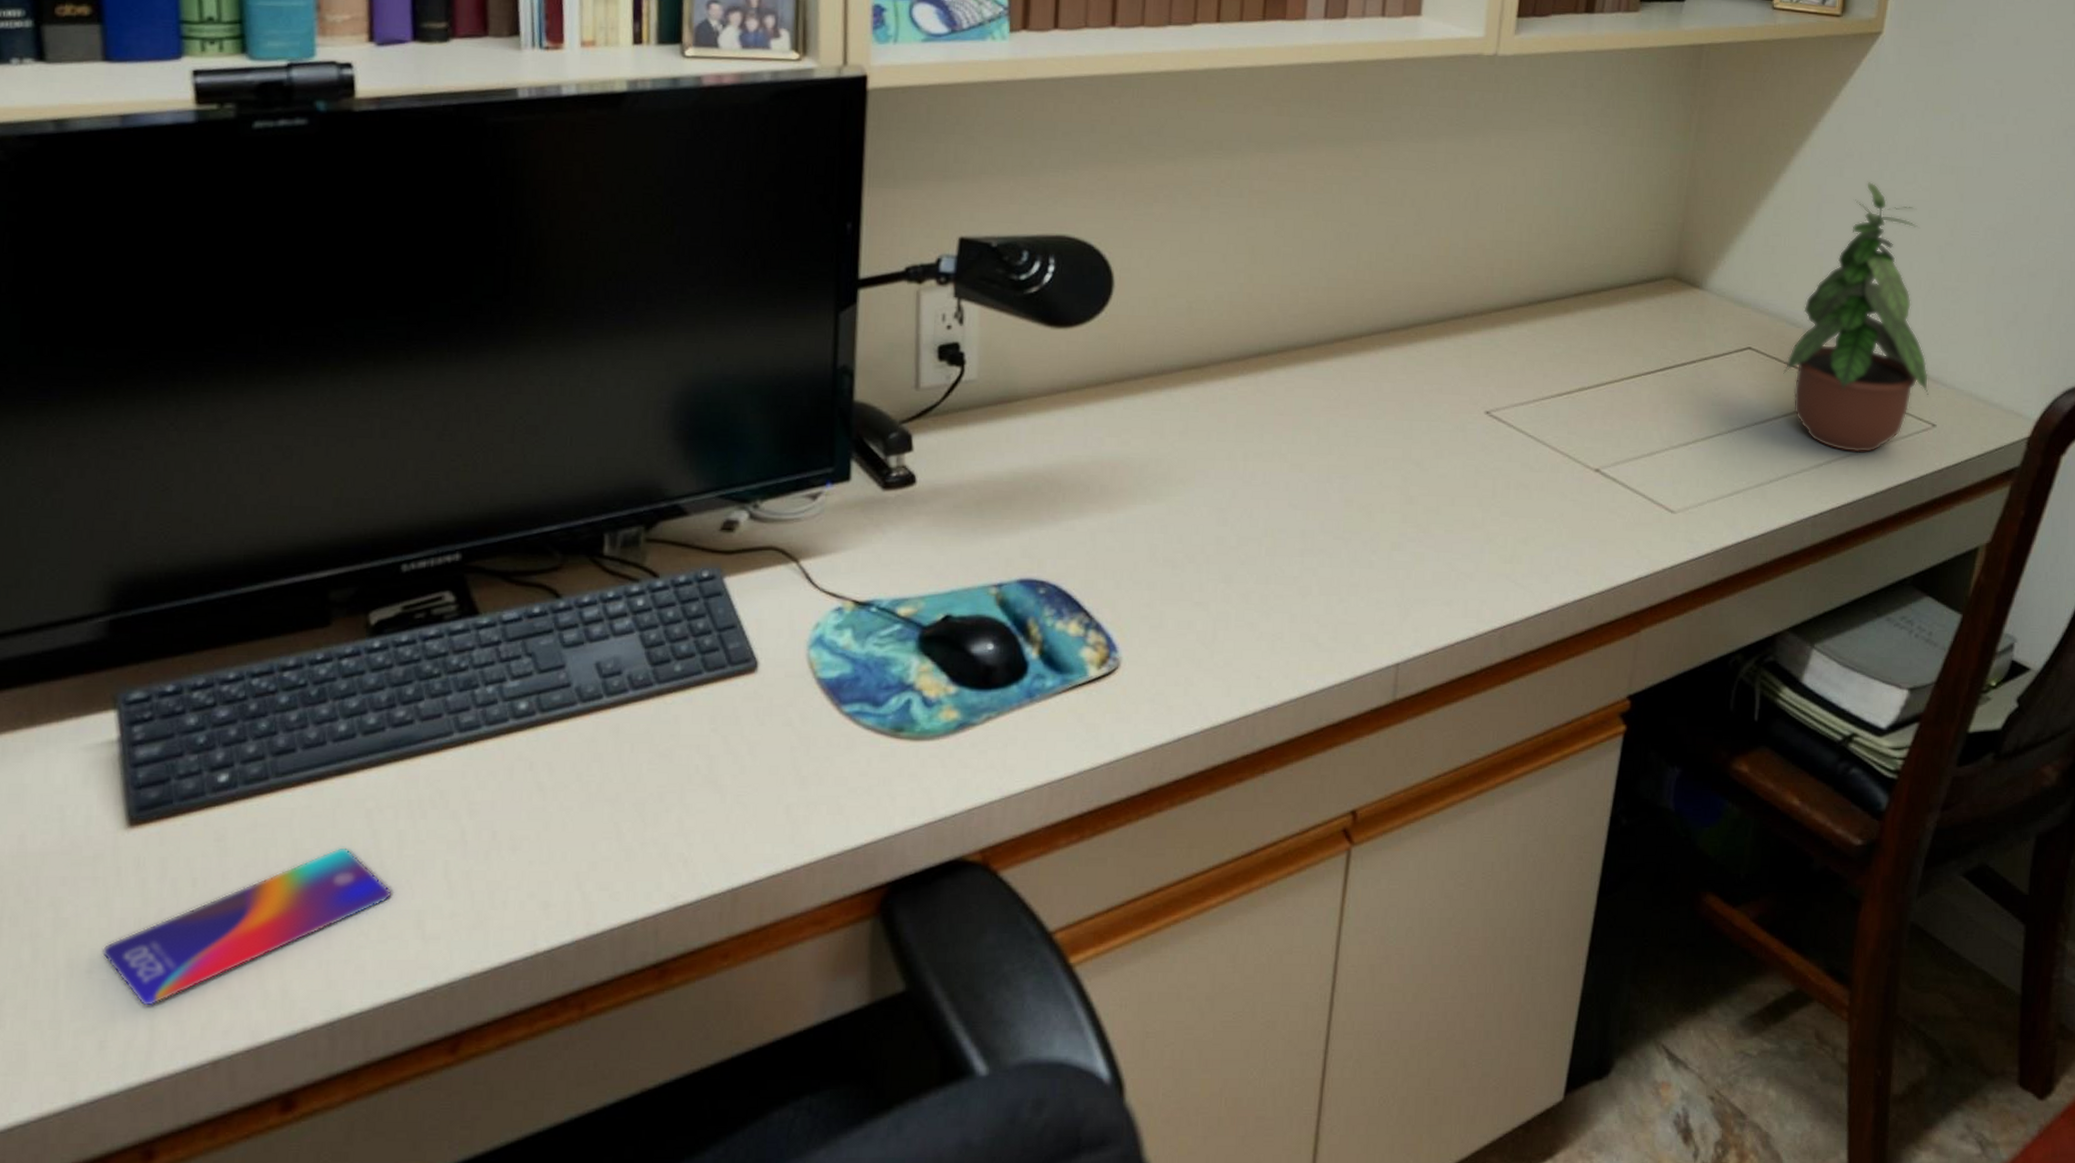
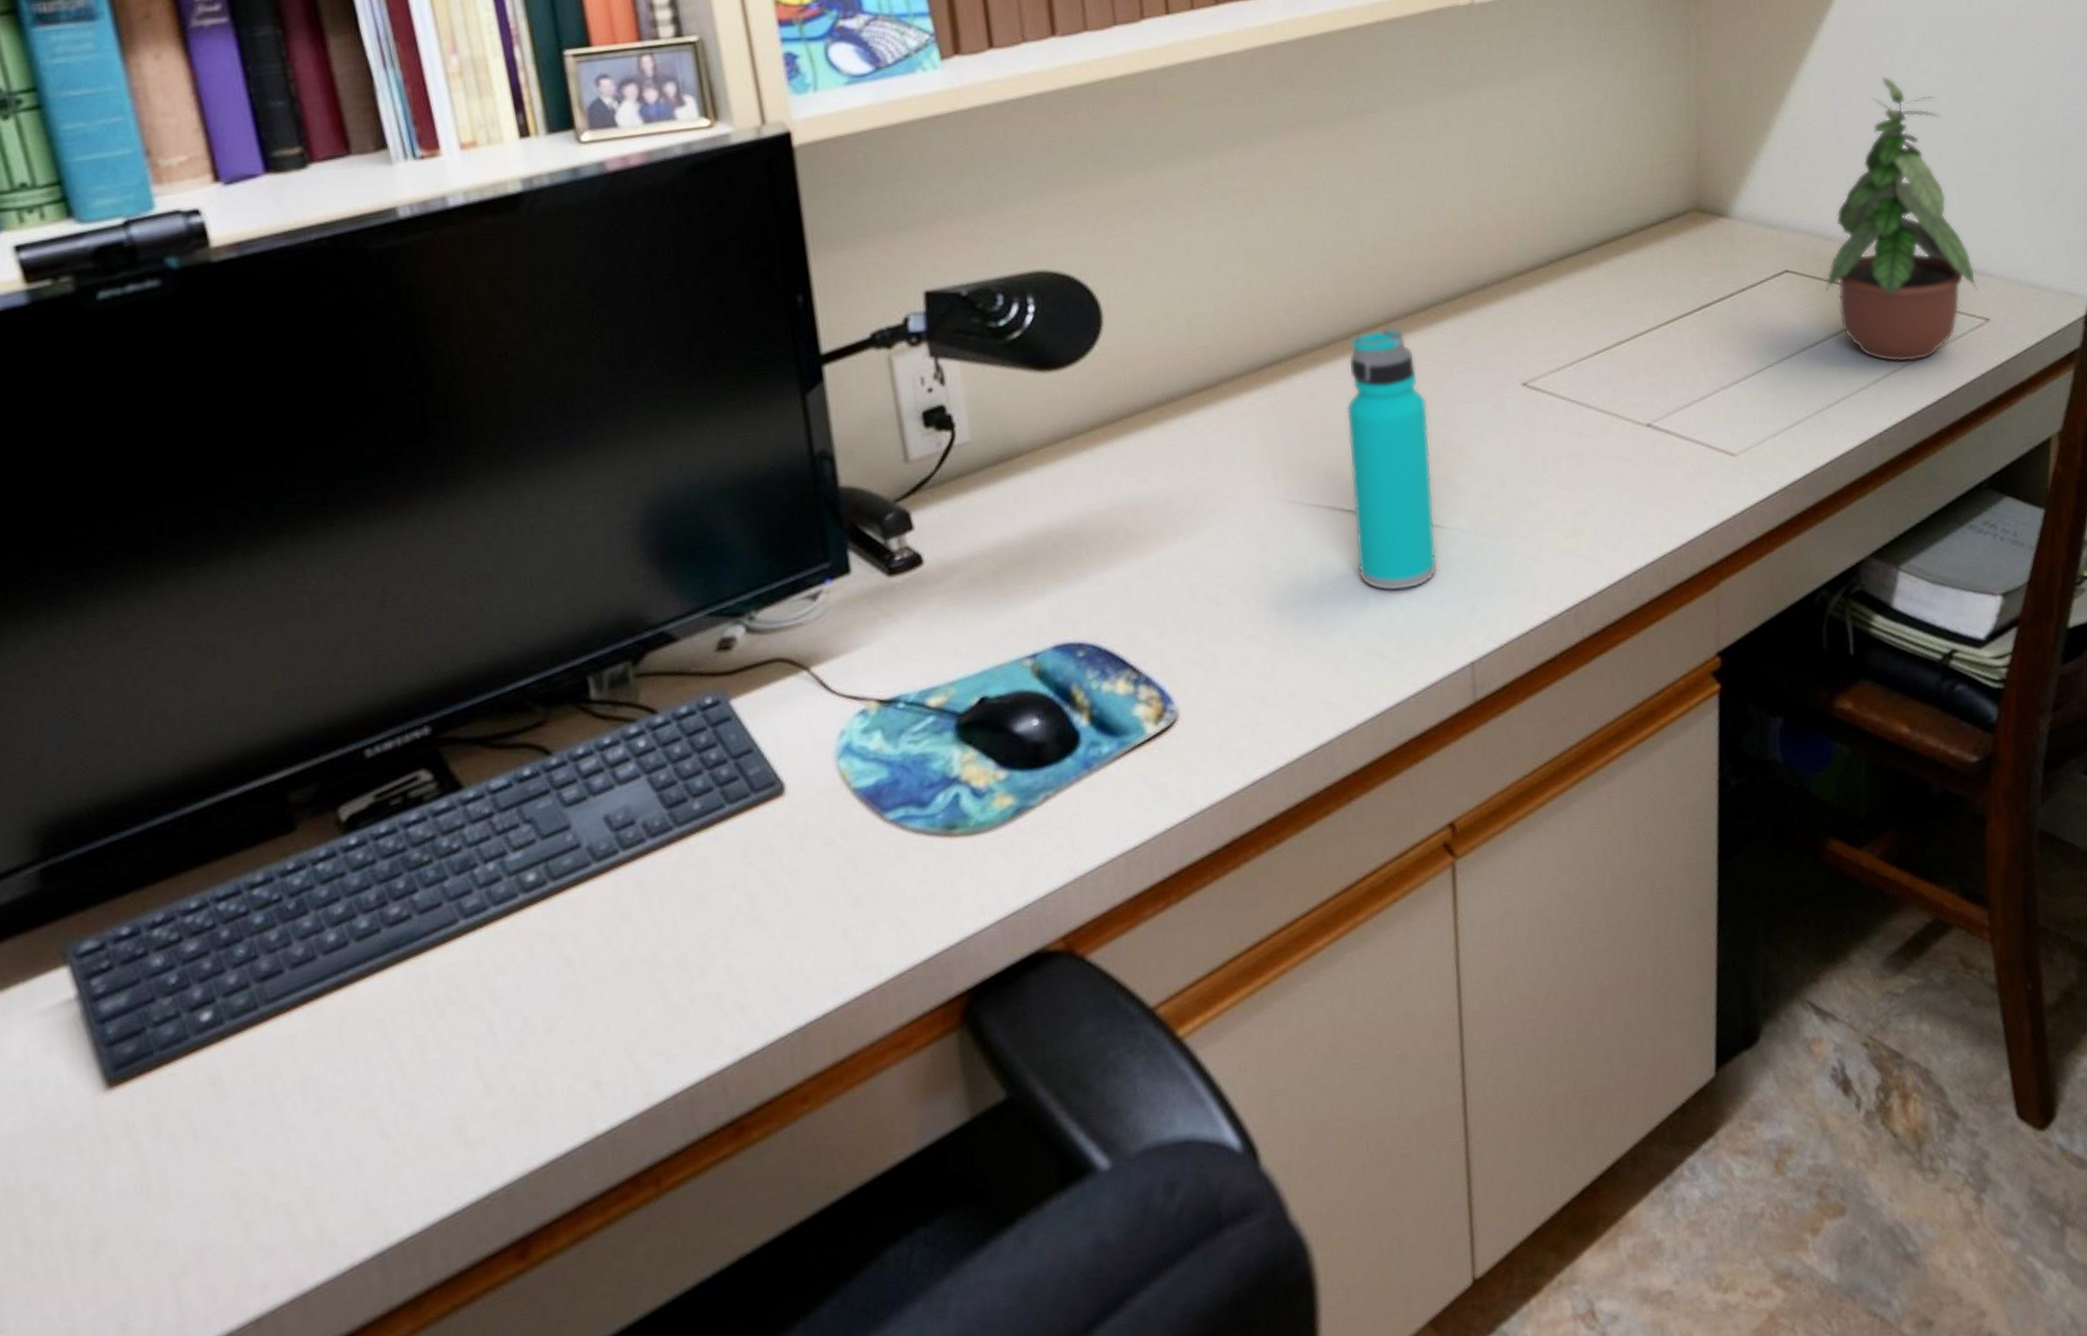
smartphone: present [101,846,392,1007] -> none [103,1063,423,1278]
water bottle: none [1306,339,1395,585] -> present [1346,327,1438,592]

